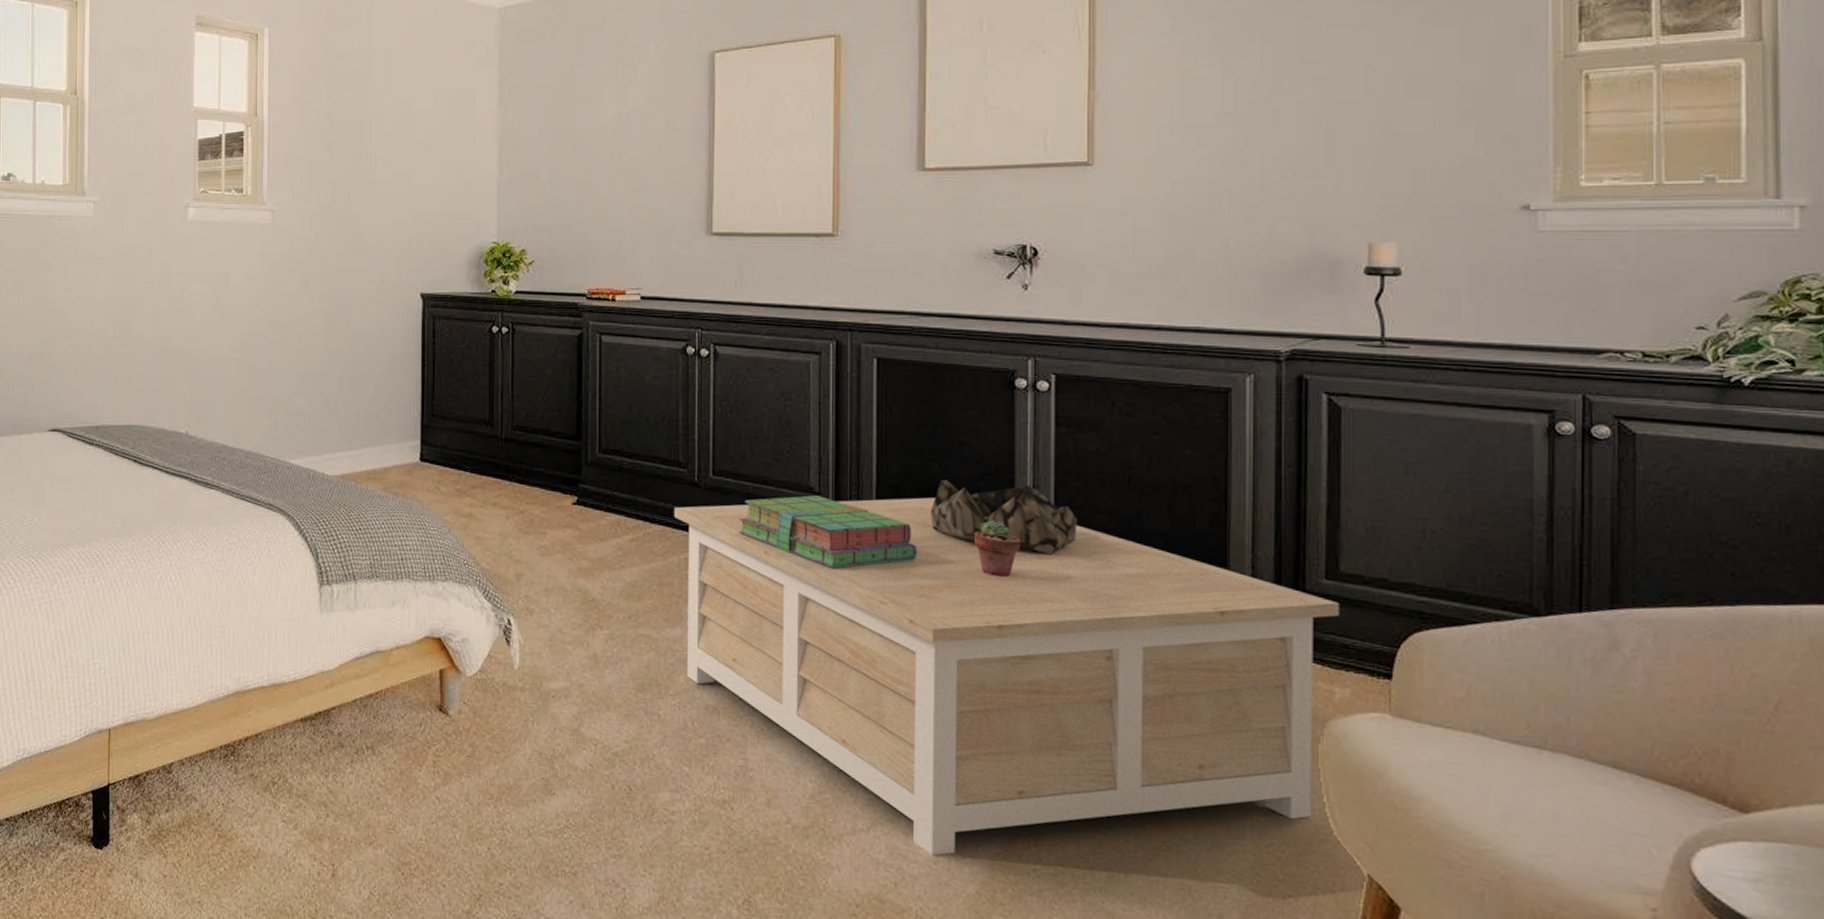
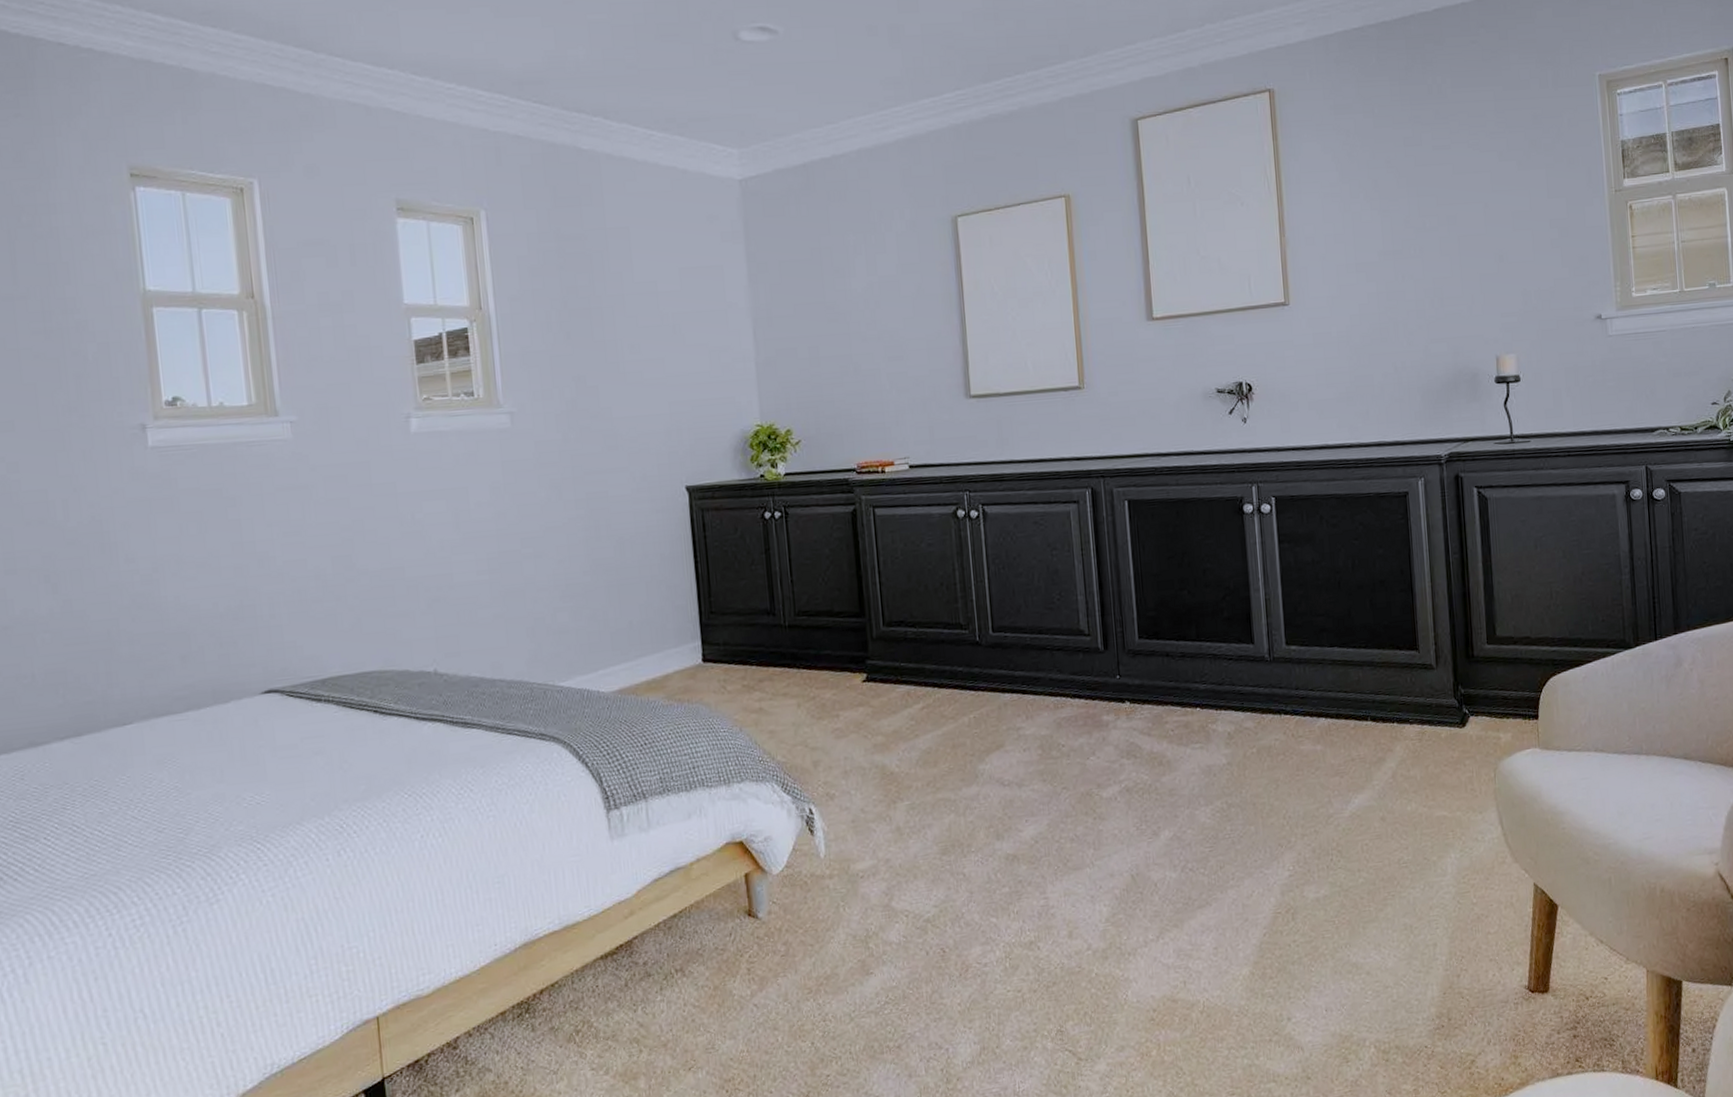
coffee table: present [674,497,1340,856] -> none [960,623,1499,949]
stack of books: present [739,495,917,569] -> none [1020,637,1177,704]
decorative bowl: present [931,480,1077,555] -> none [1184,599,1303,660]
potted succulent: present [974,520,1020,577] -> none [1222,635,1260,687]

